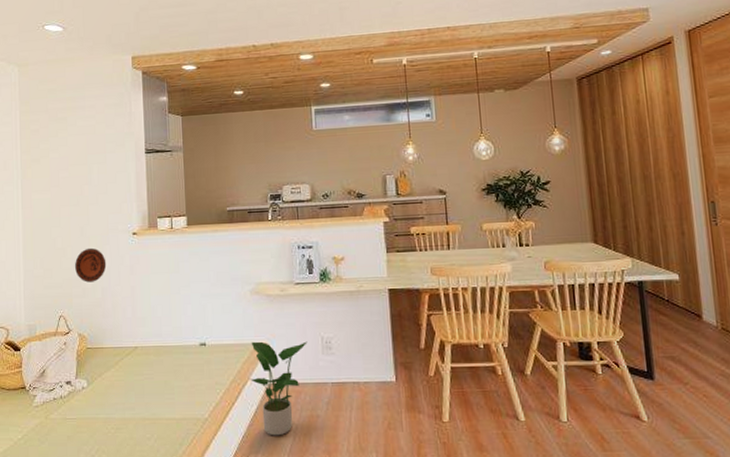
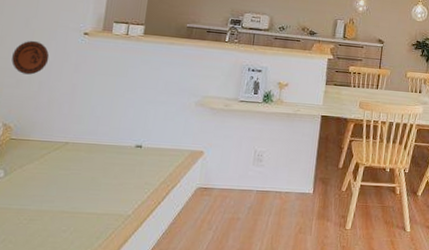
potted plant: present [250,341,307,436] -> none [180,148,241,235]

